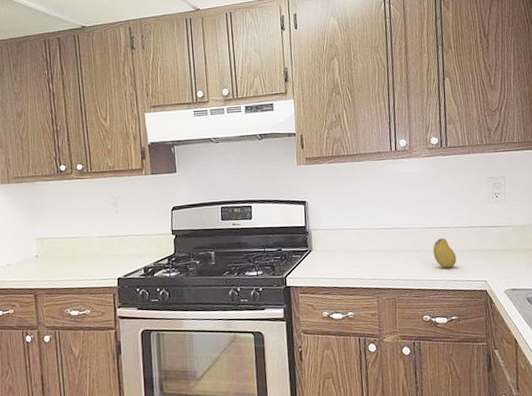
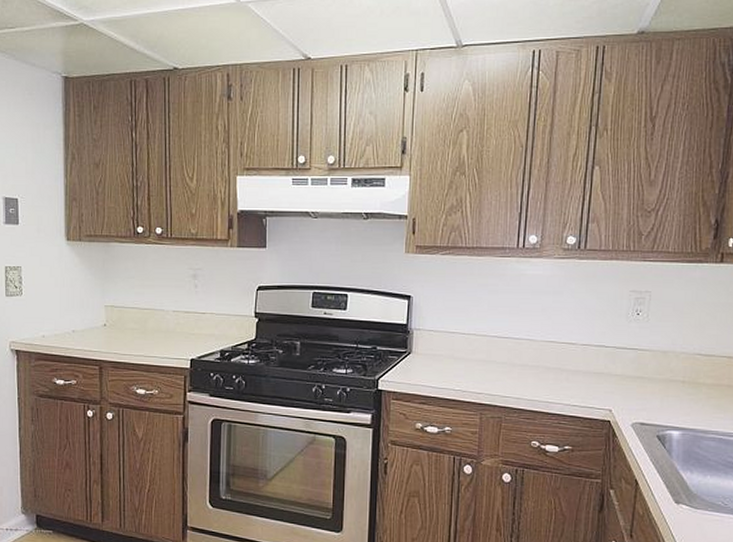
fruit: present [433,237,457,268] -> none [552,354,580,390]

